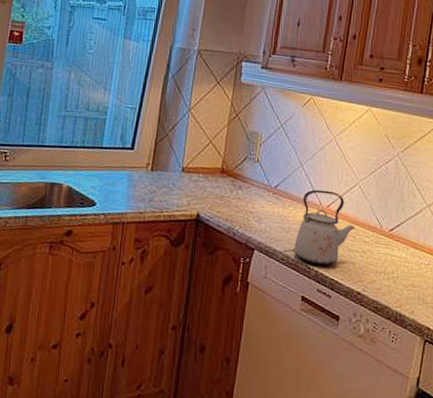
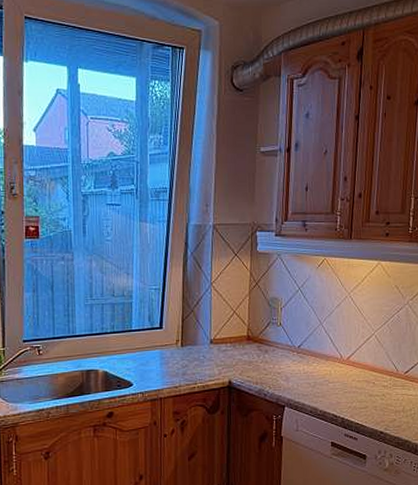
kettle: present [294,189,356,266] -> none [320,344,375,413]

